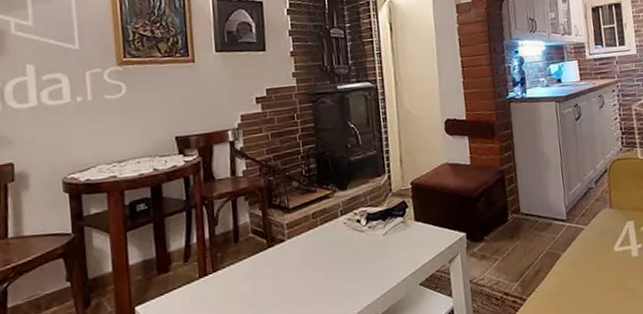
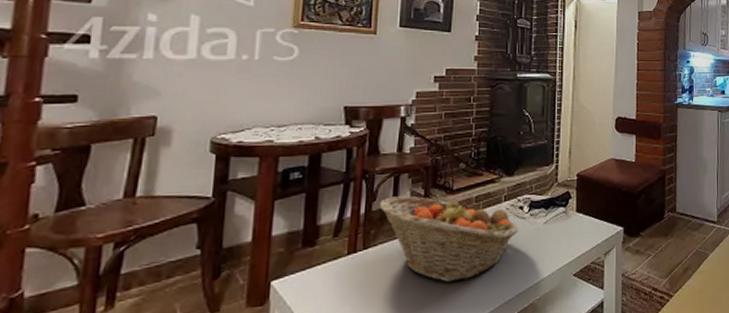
fruit basket: none [221,216,359,299] -> present [379,196,519,282]

